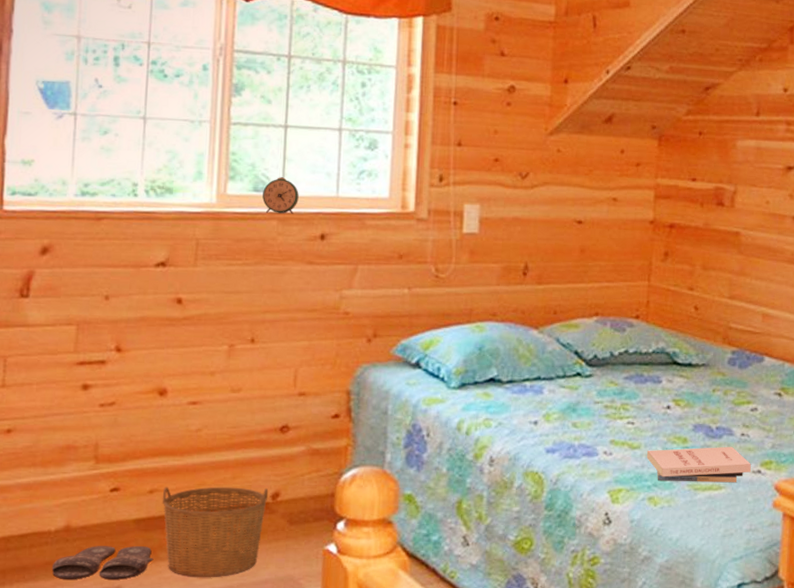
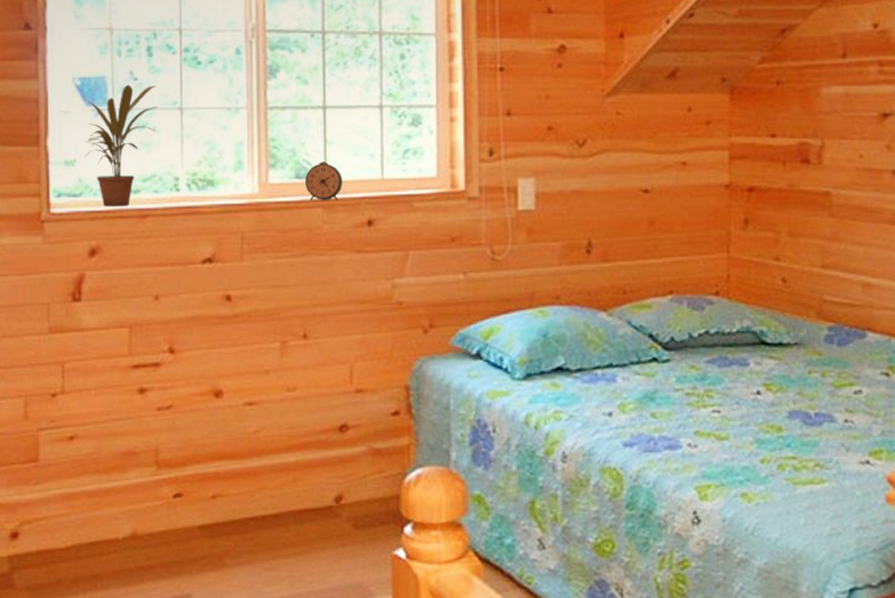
potted plant: none [43,91,121,208] -> present [85,84,158,207]
slippers: present [52,546,154,580] -> none [123,553,221,589]
basket: present [162,486,269,577] -> none [225,490,332,584]
books: present [647,446,751,483] -> none [737,434,858,476]

